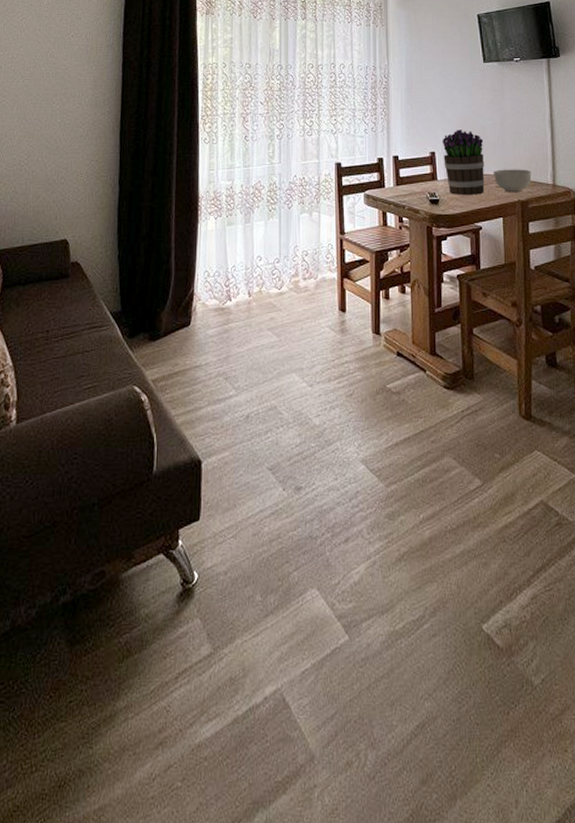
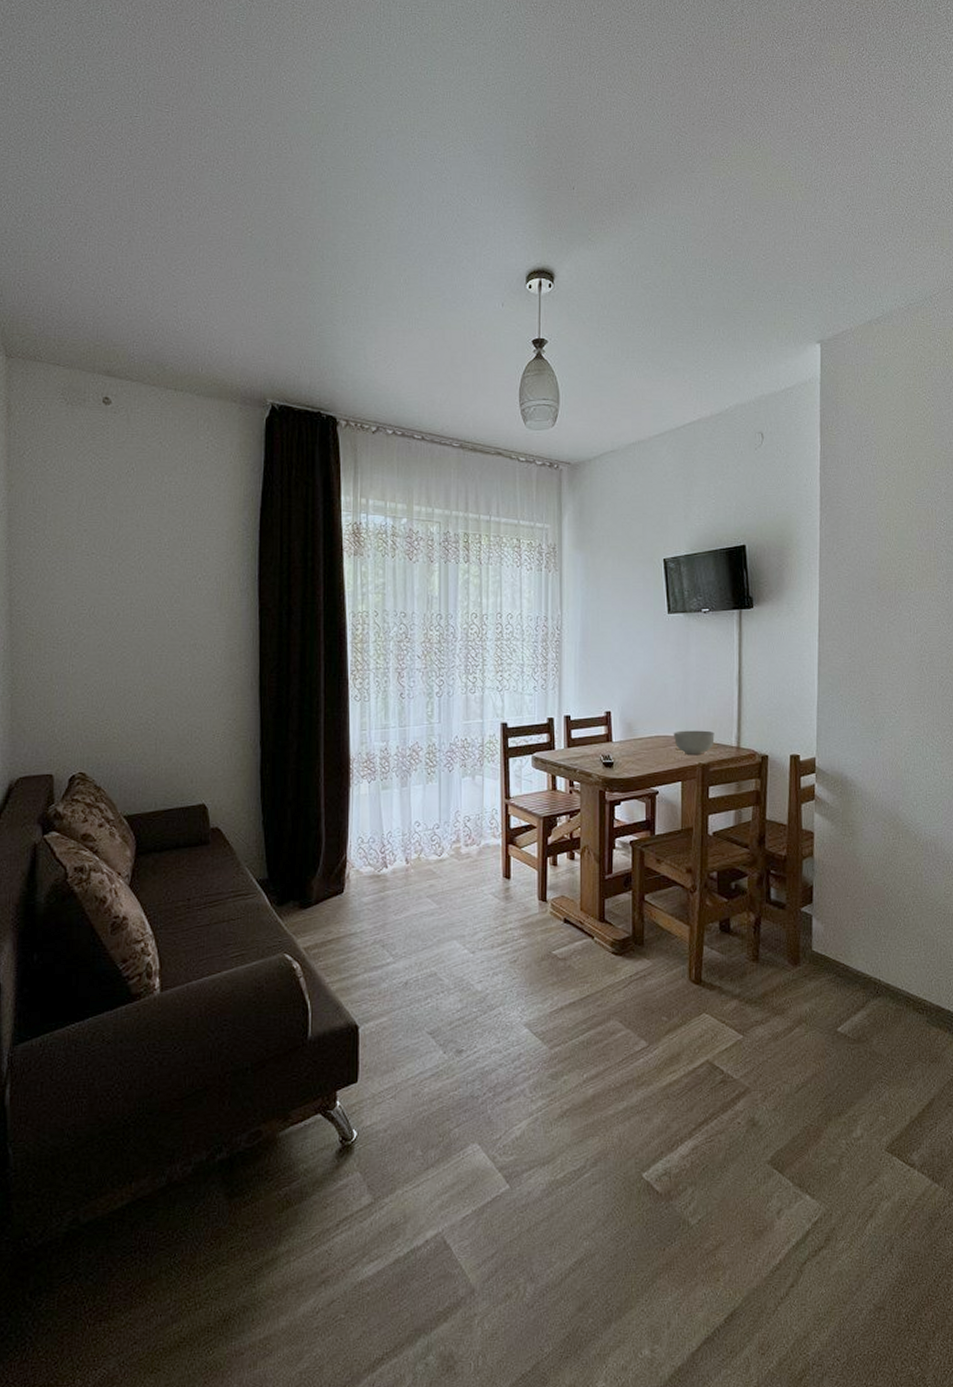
bouquet: present [442,130,485,195] -> none [618,687,665,758]

